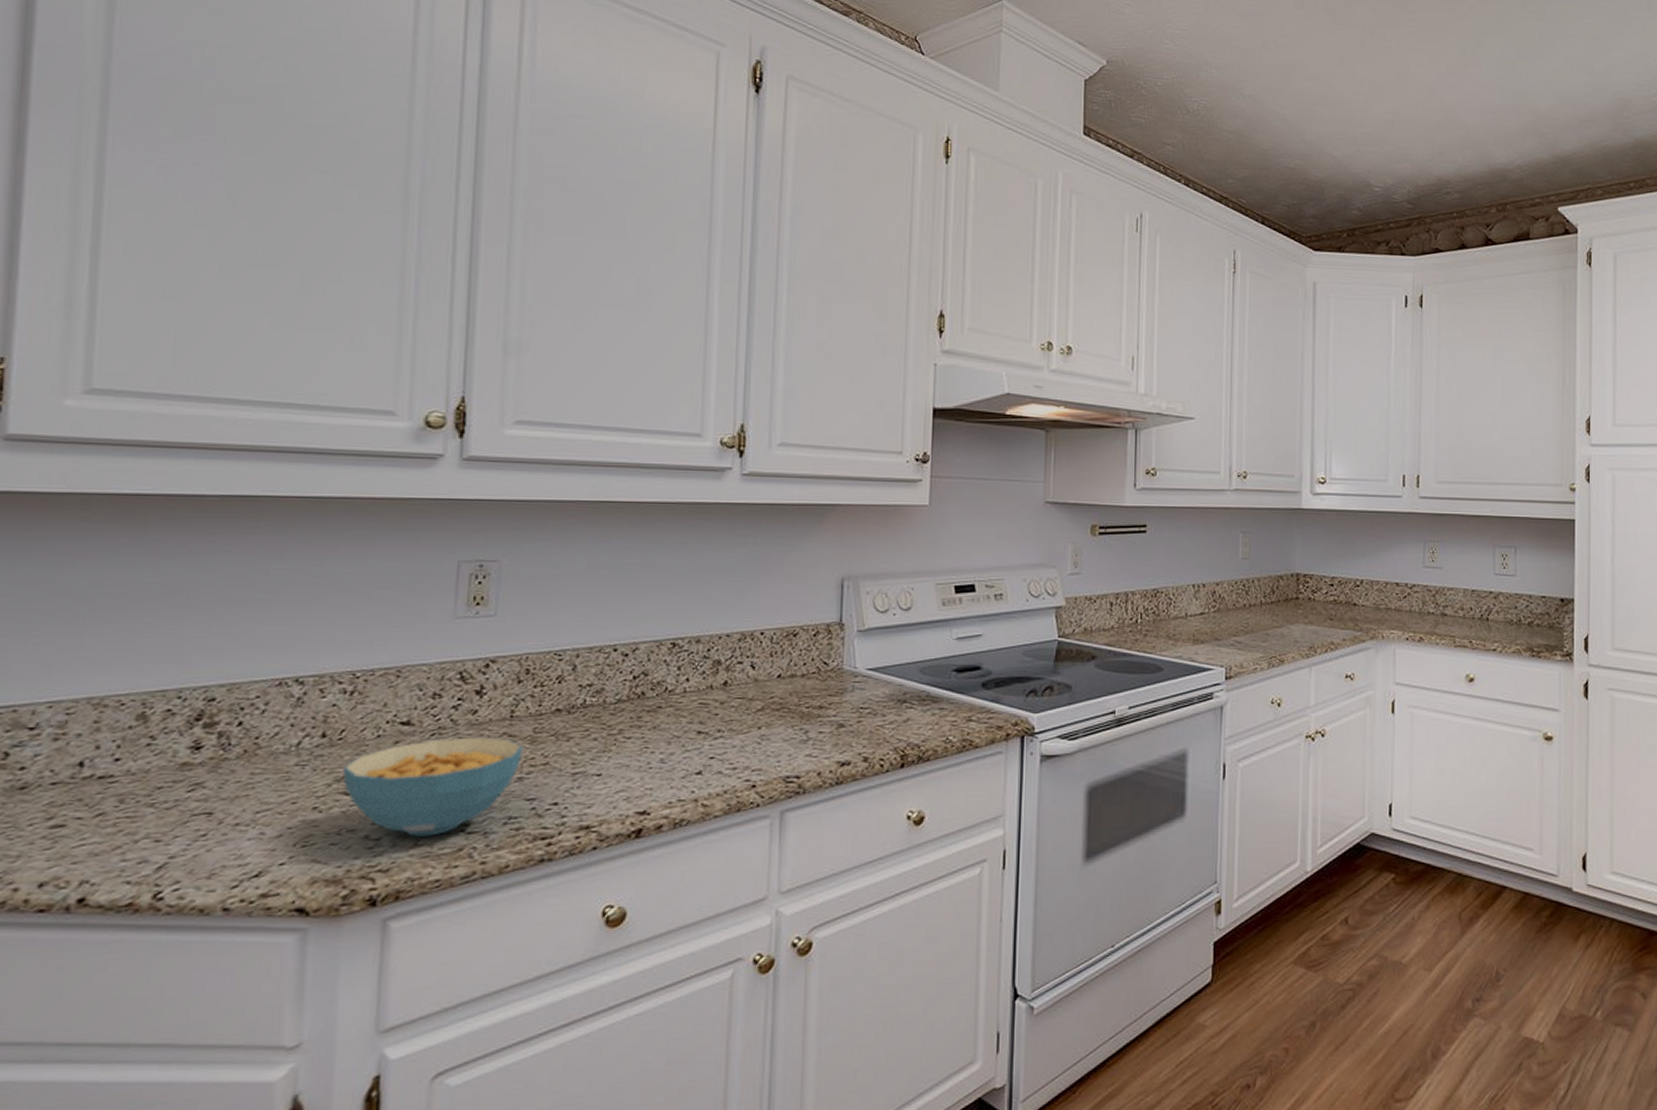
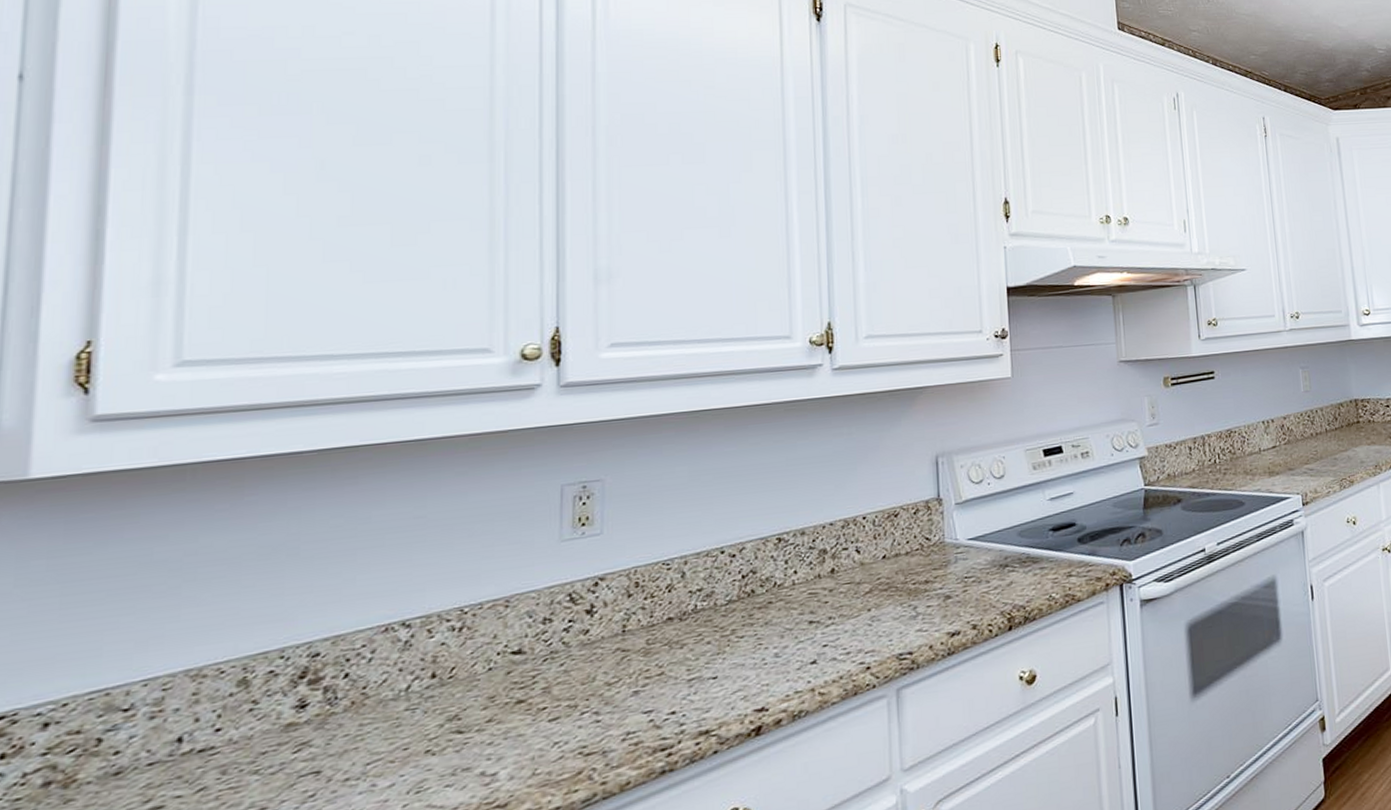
cereal bowl: present [342,736,523,837] -> none [454,654,637,767]

